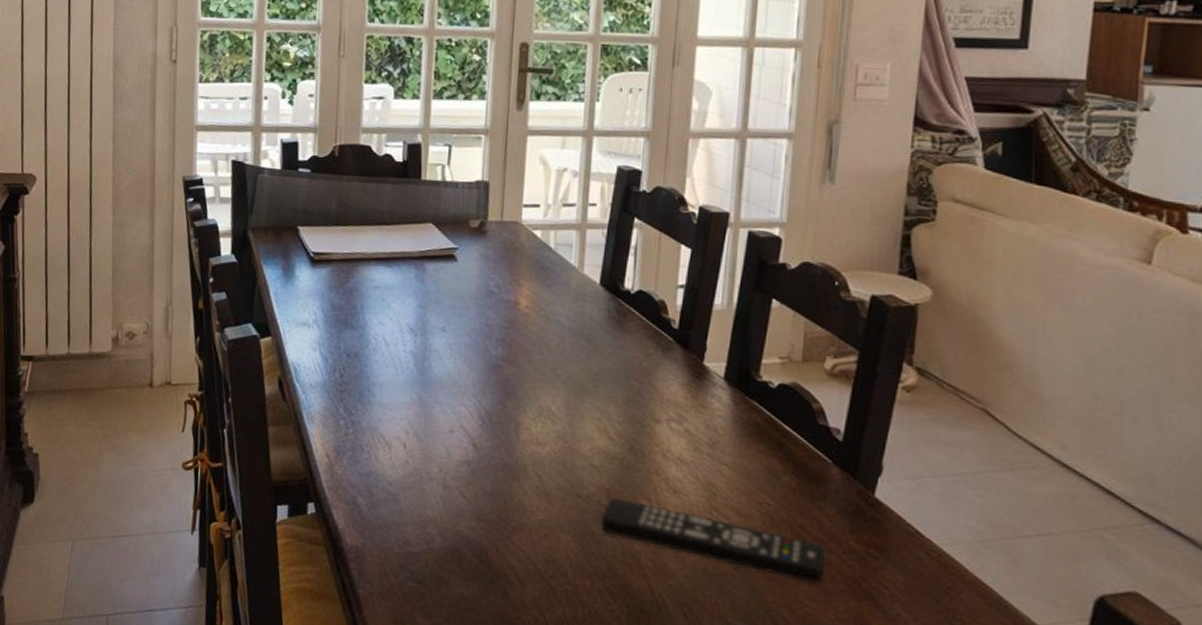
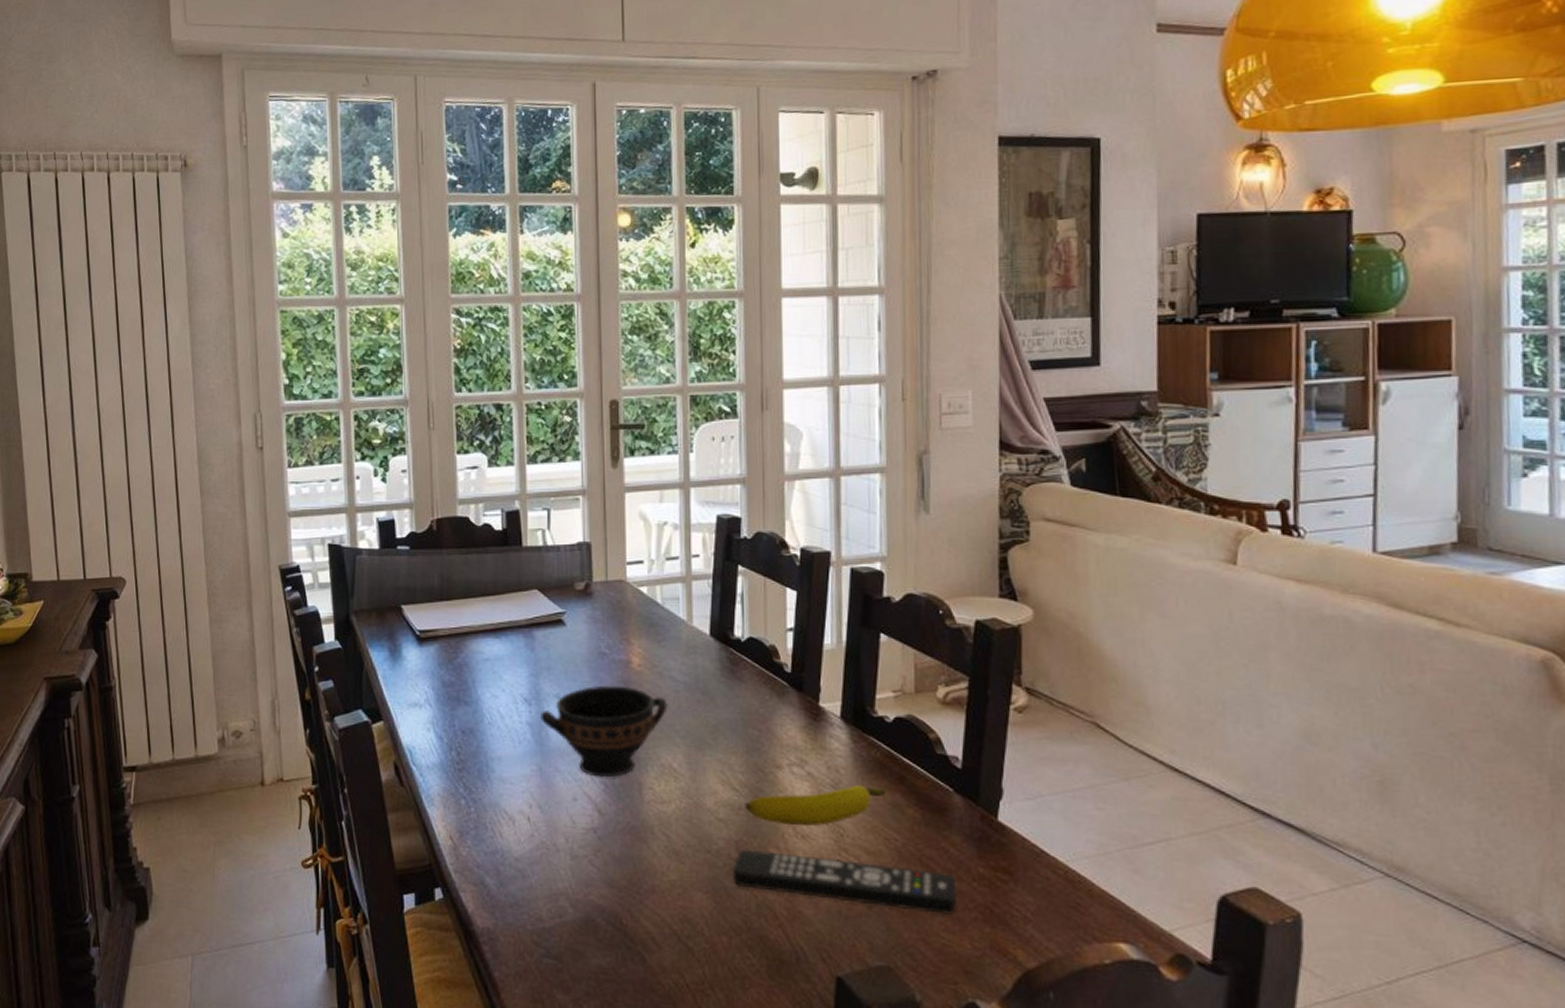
bowl: none [424,323,552,415] -> present [540,685,668,778]
banana: none [619,446,764,483] -> present [745,784,886,827]

